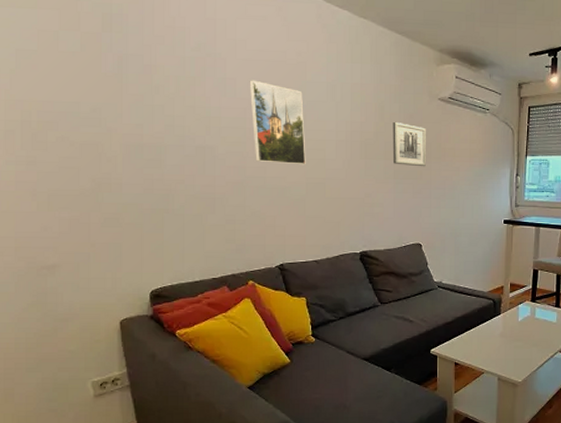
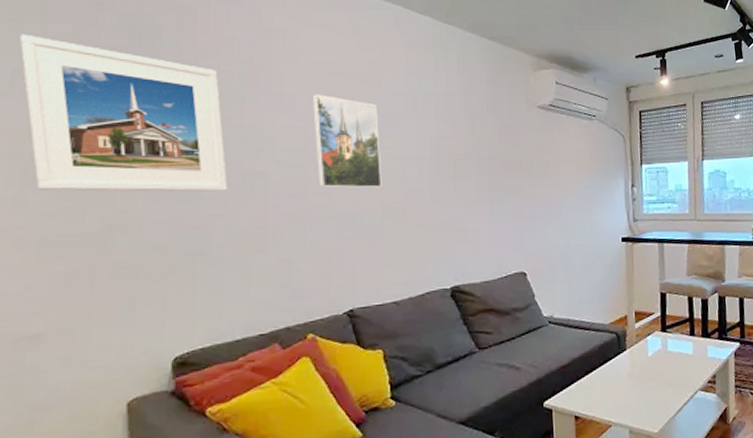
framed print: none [20,19,185,161] -> present [20,34,228,192]
wall art: present [392,121,426,167] -> none [486,133,527,183]

